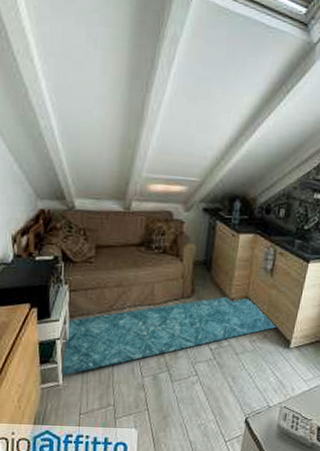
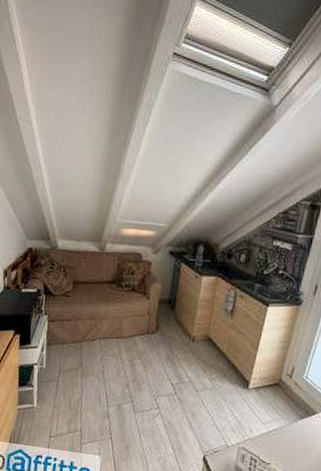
rug: present [62,295,279,376] -> none [37,333,239,399]

